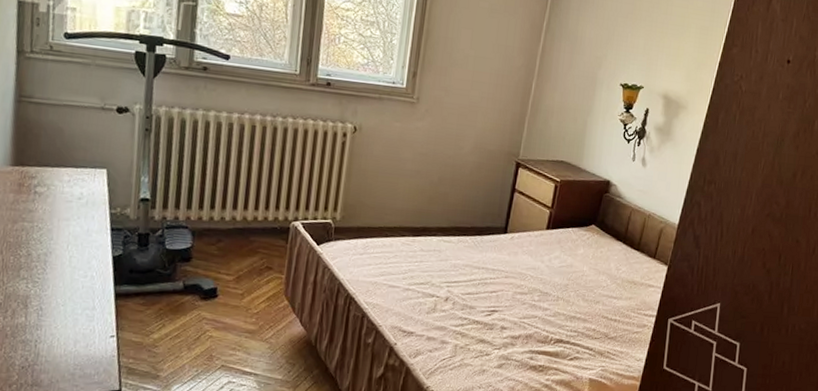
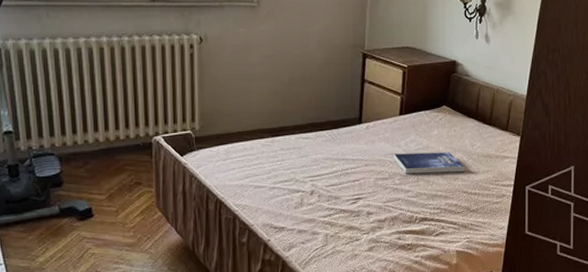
book: none [534,268,608,296] -> present [393,152,465,174]

